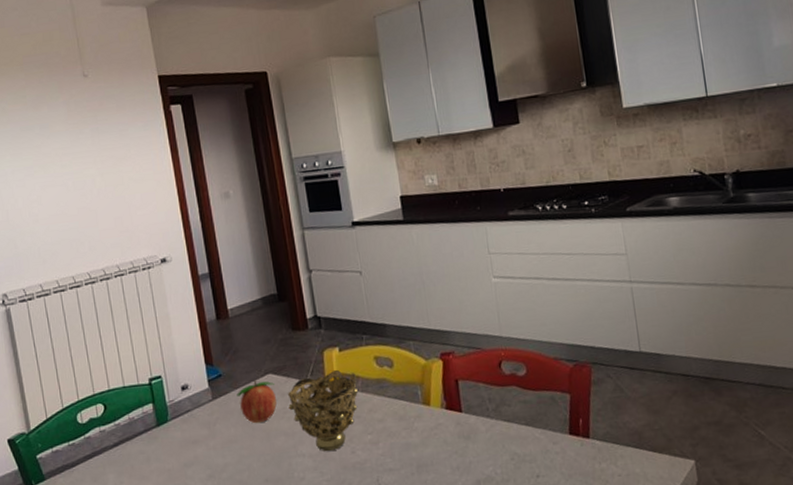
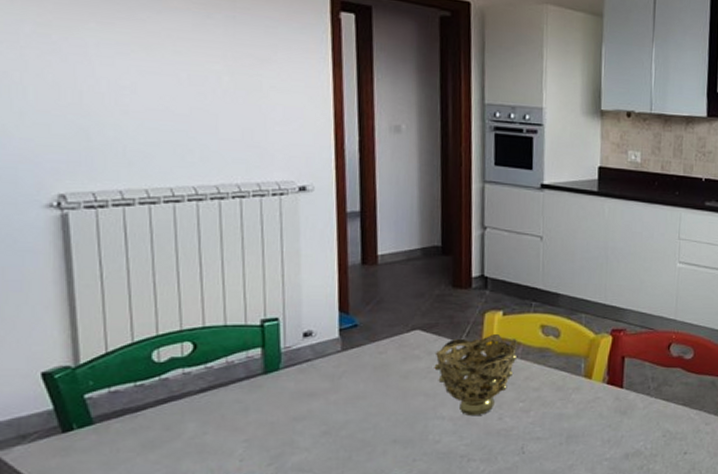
fruit: present [236,380,277,424] -> none [373,335,421,381]

